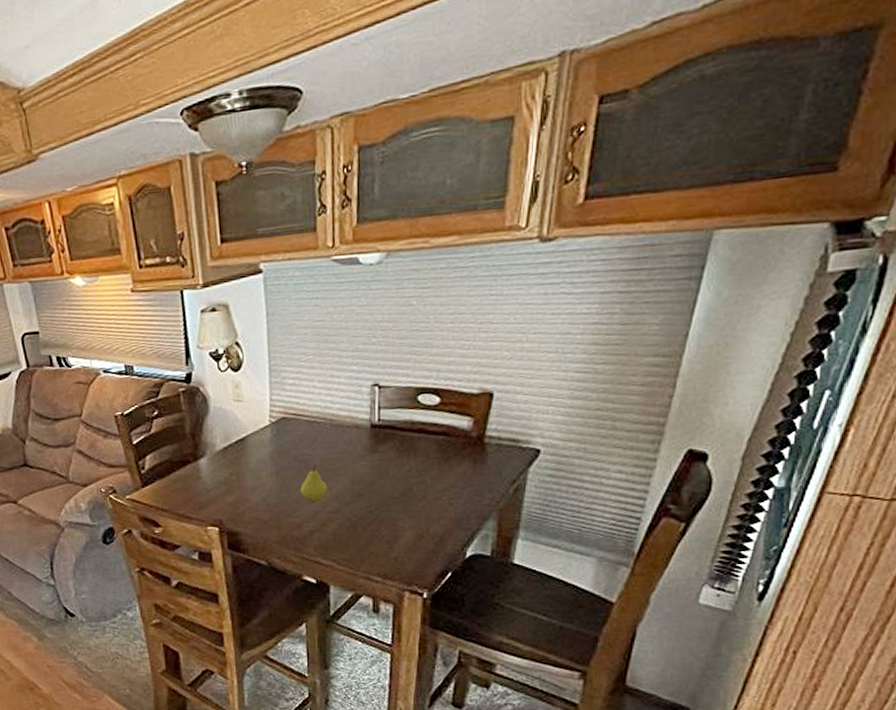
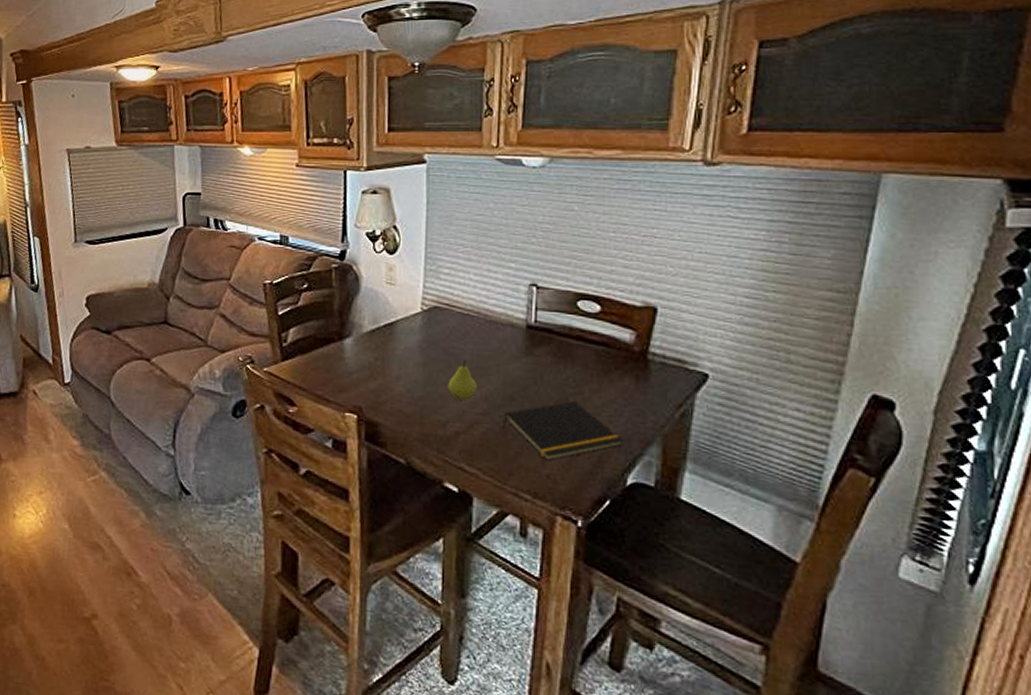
notepad: none [352,489,462,545] -> present [502,400,622,461]

